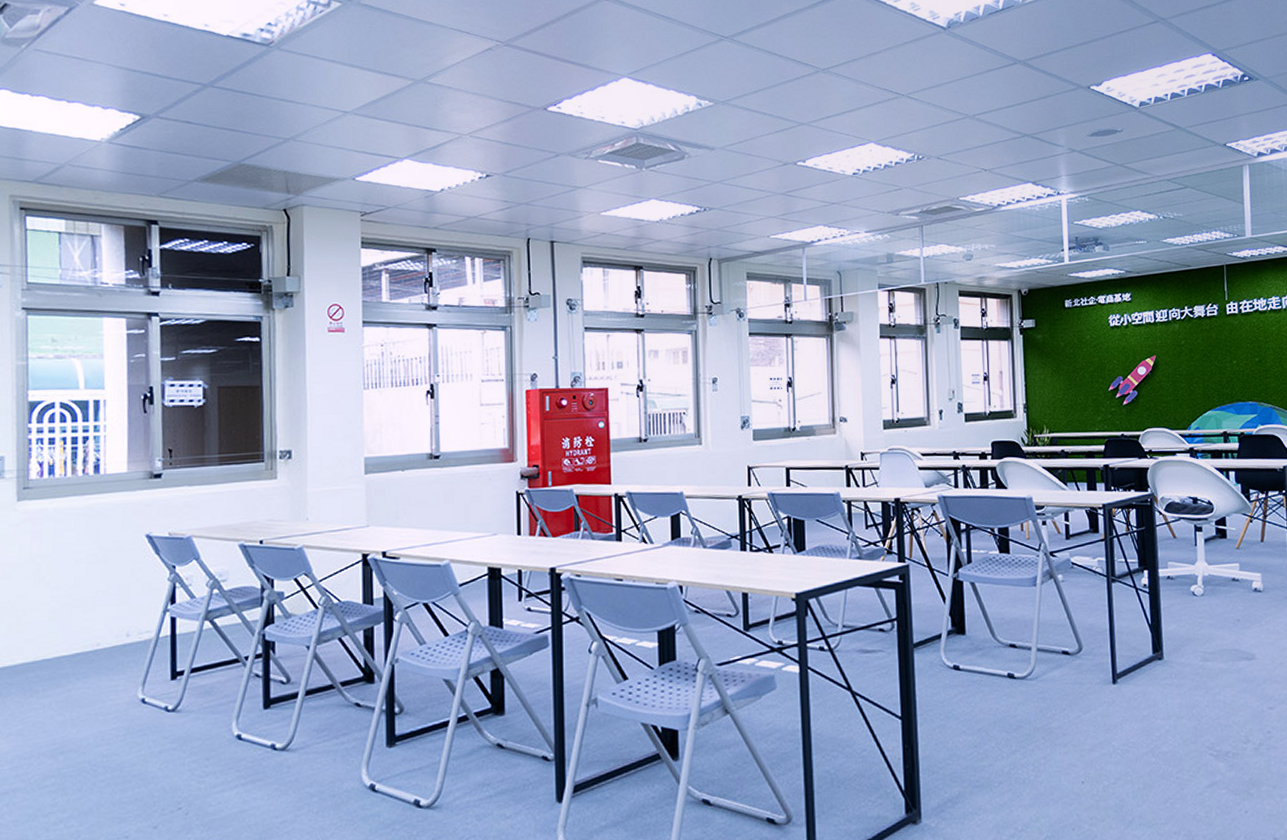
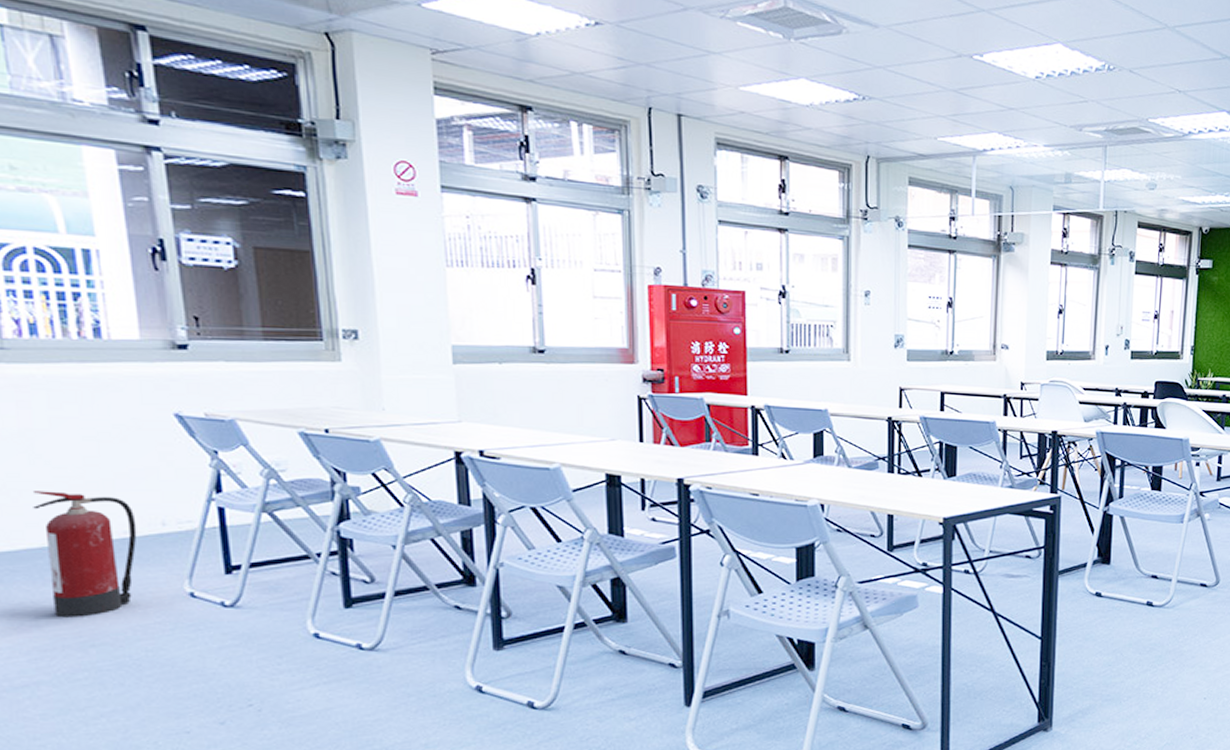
fire extinguisher: none [32,609,107,727] -> present [33,491,137,618]

